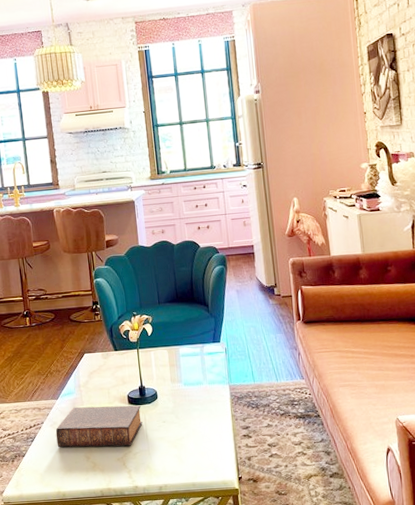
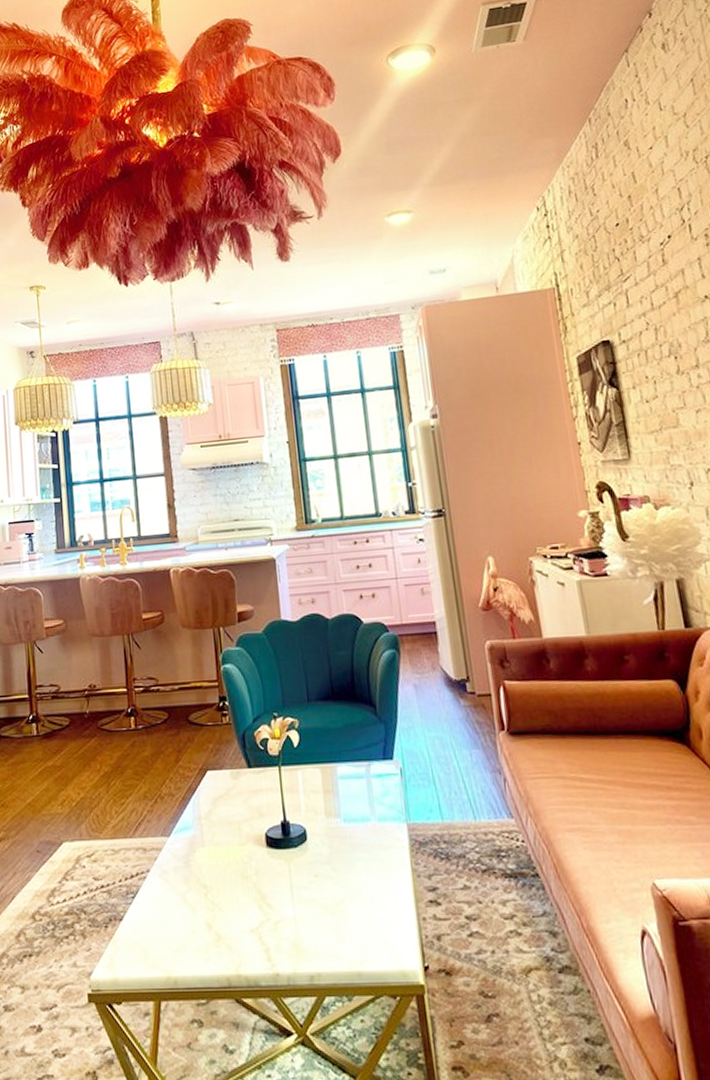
book: present [55,405,143,448] -> none [165,848,286,912]

